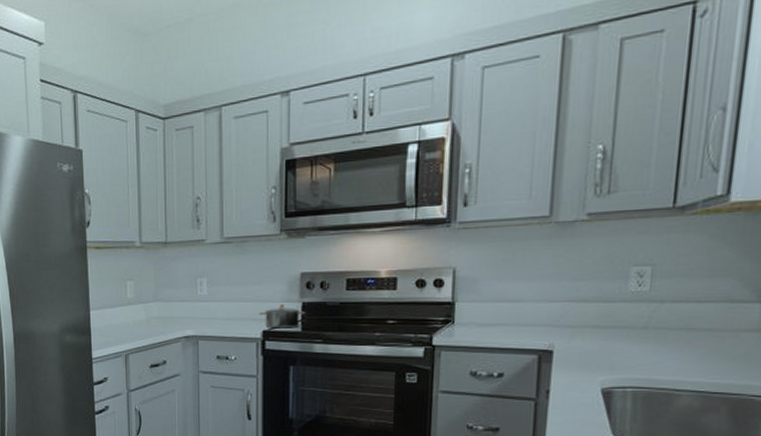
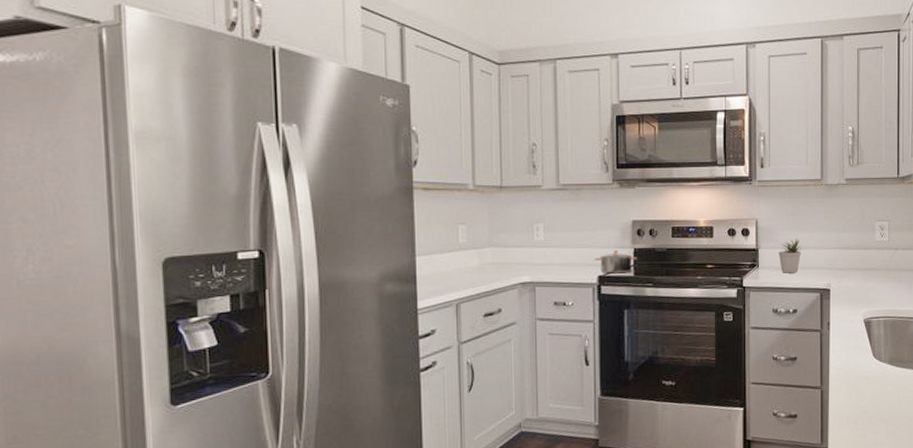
potted plant: none [482,290,516,331] -> present [778,239,802,273]

